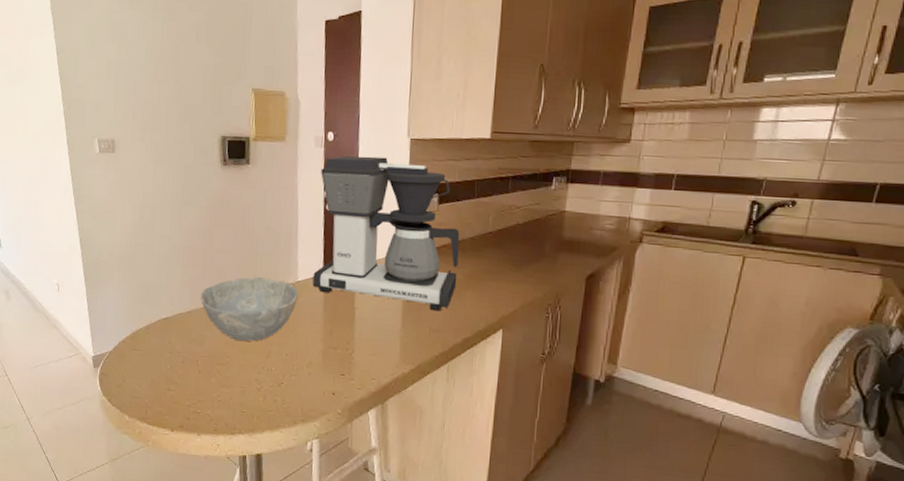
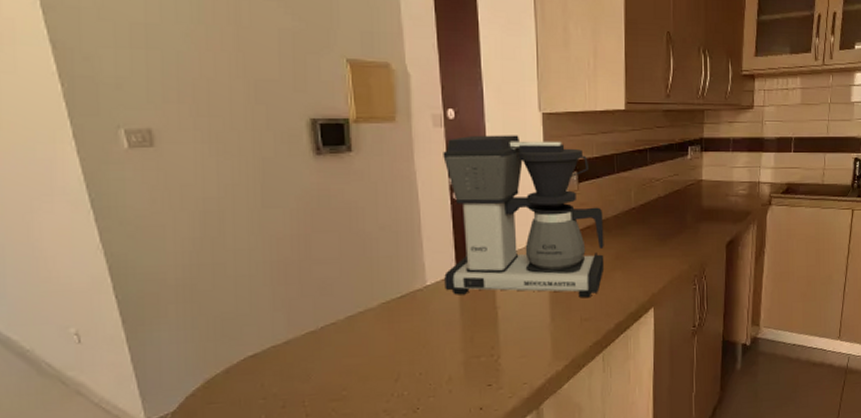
bowl: present [200,277,299,342] -> none [299,286,429,367]

